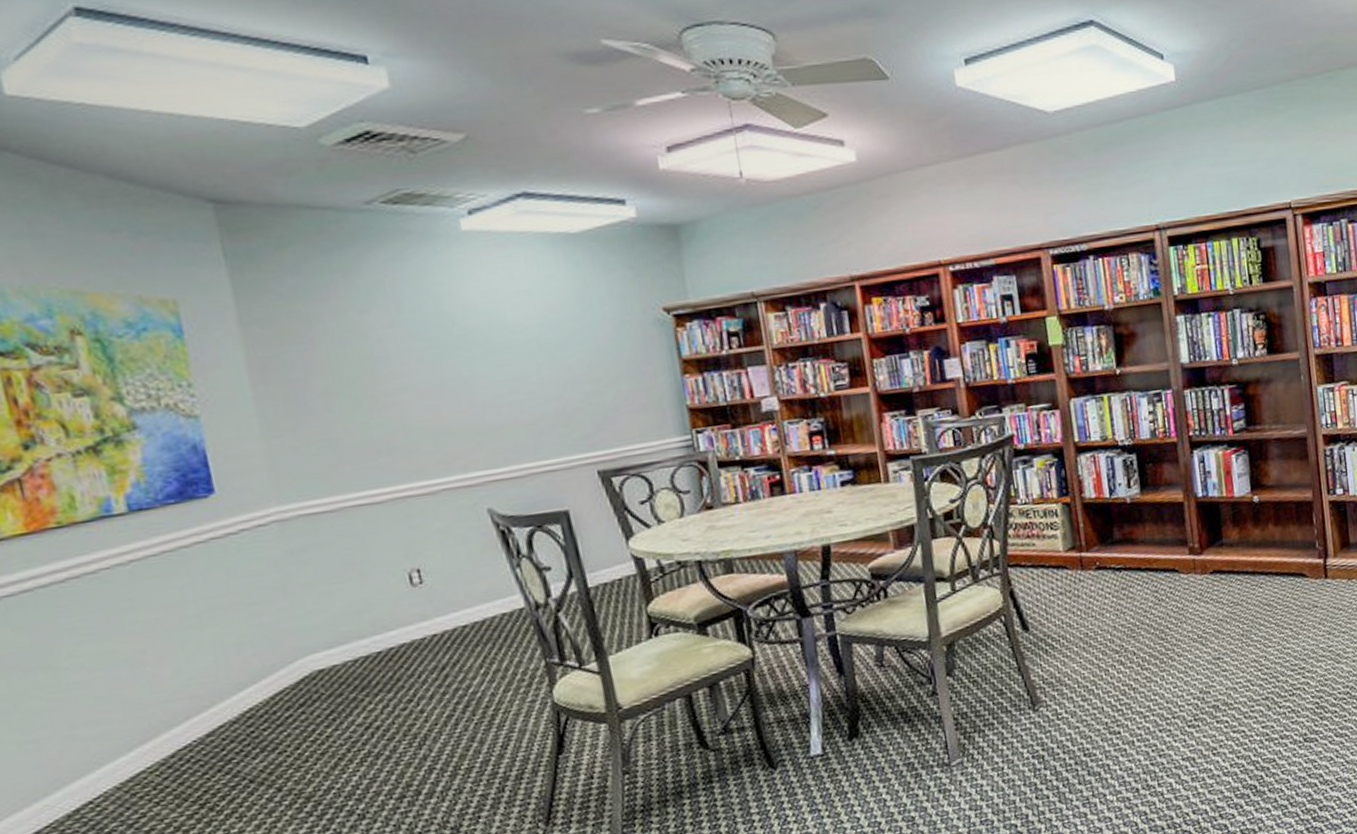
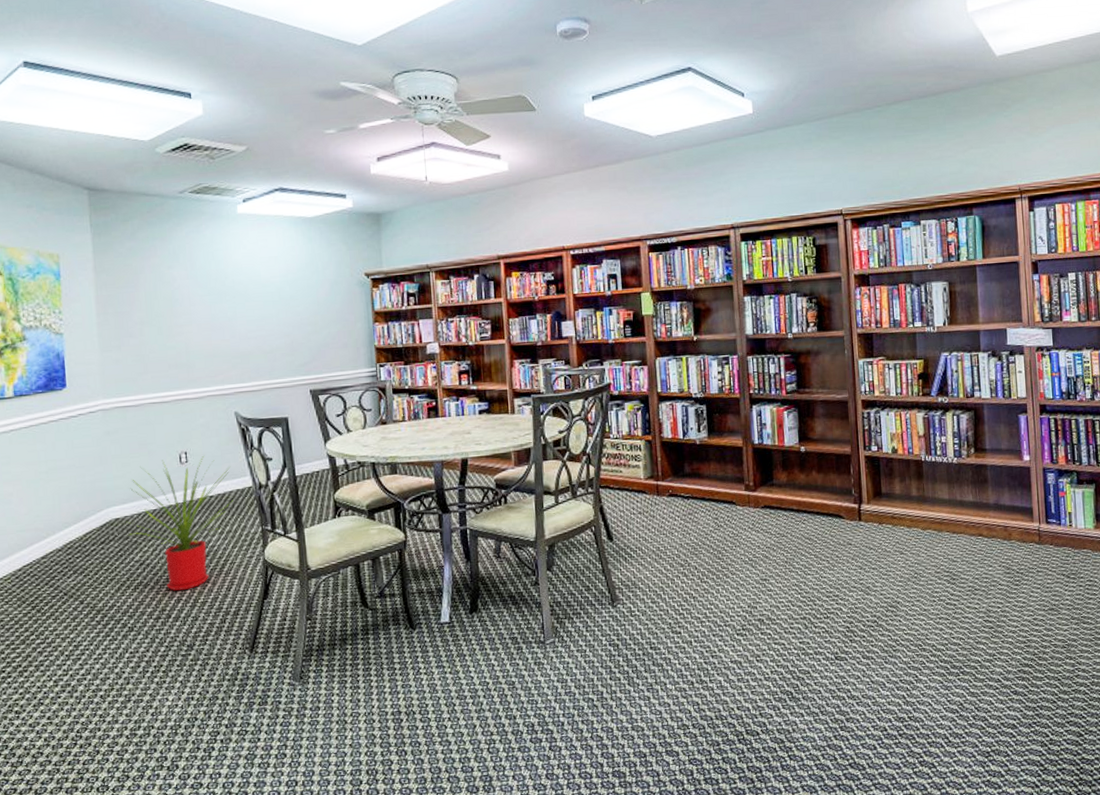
house plant: none [337,571,499,759] -> present [128,455,234,592]

